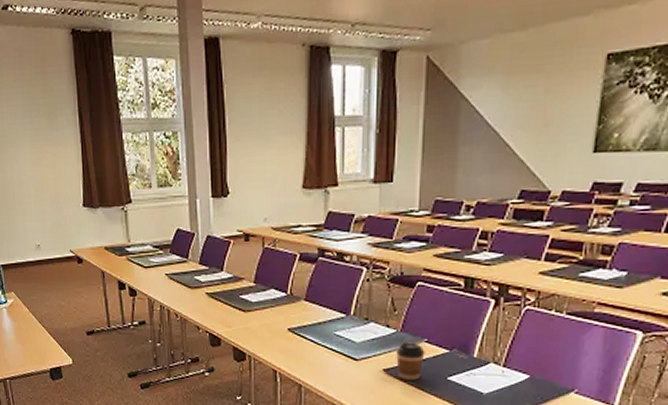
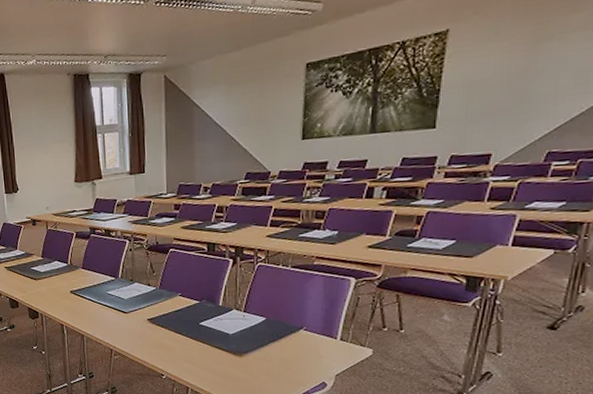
coffee cup: present [396,340,425,380] -> none [157,295,180,326]

